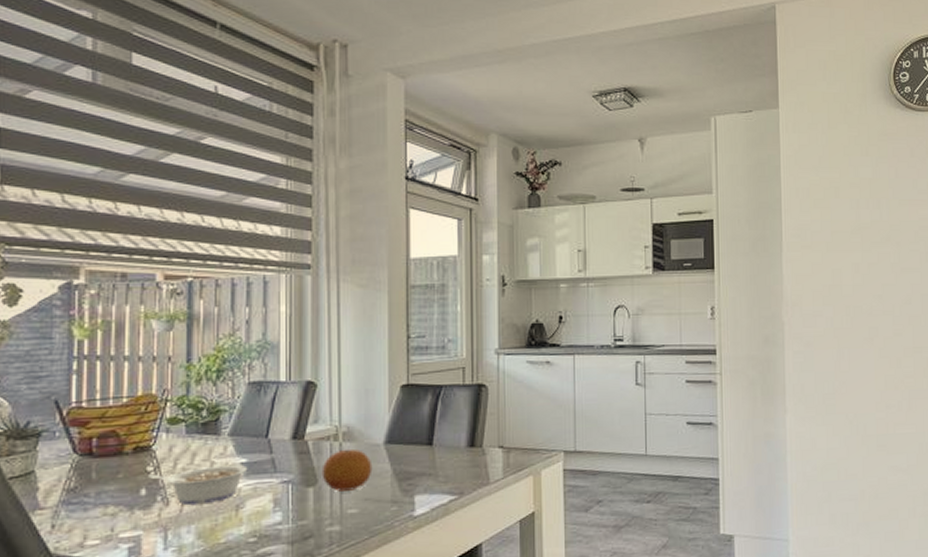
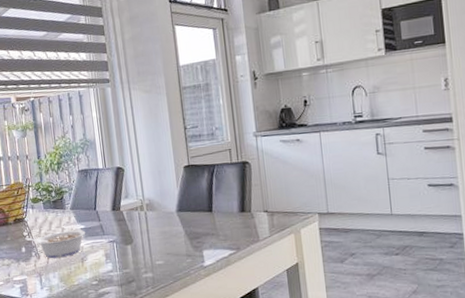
fruit: present [321,449,373,492] -> none [134,216,171,248]

